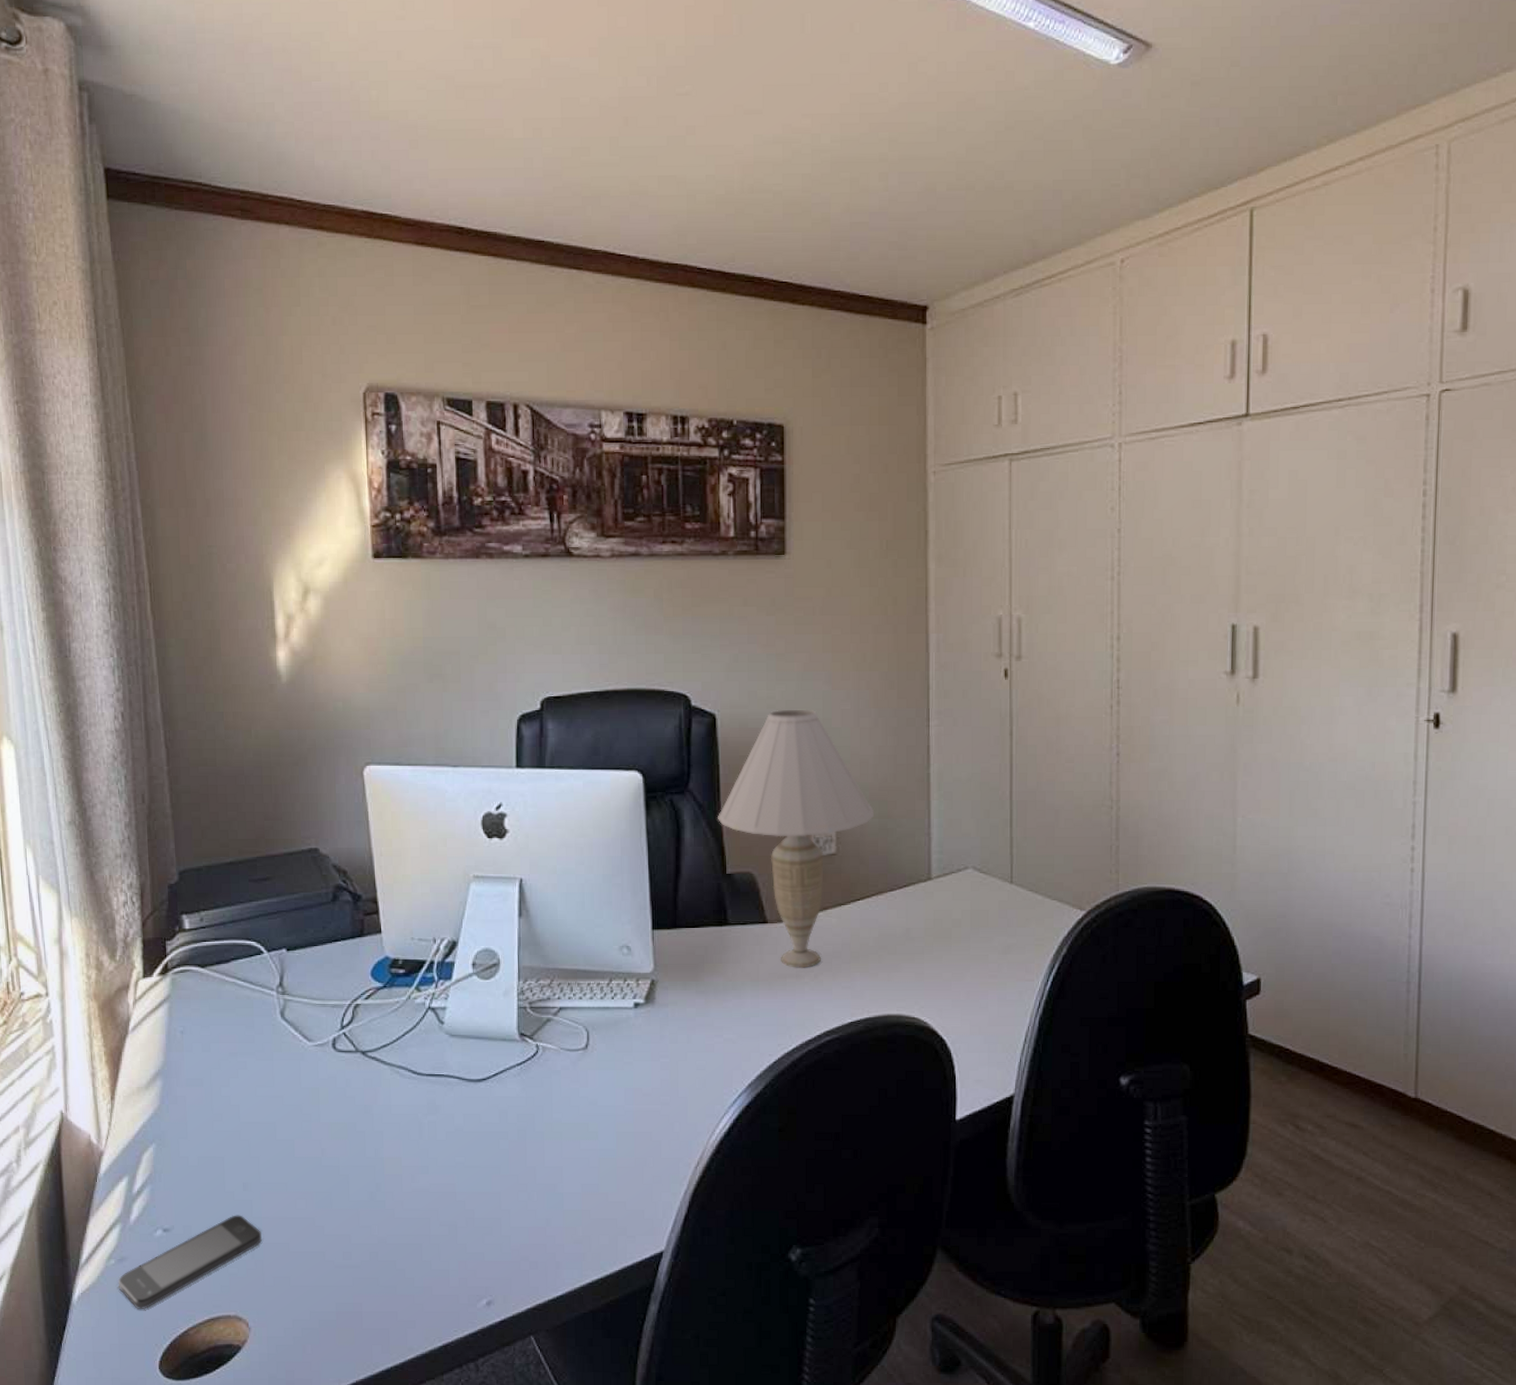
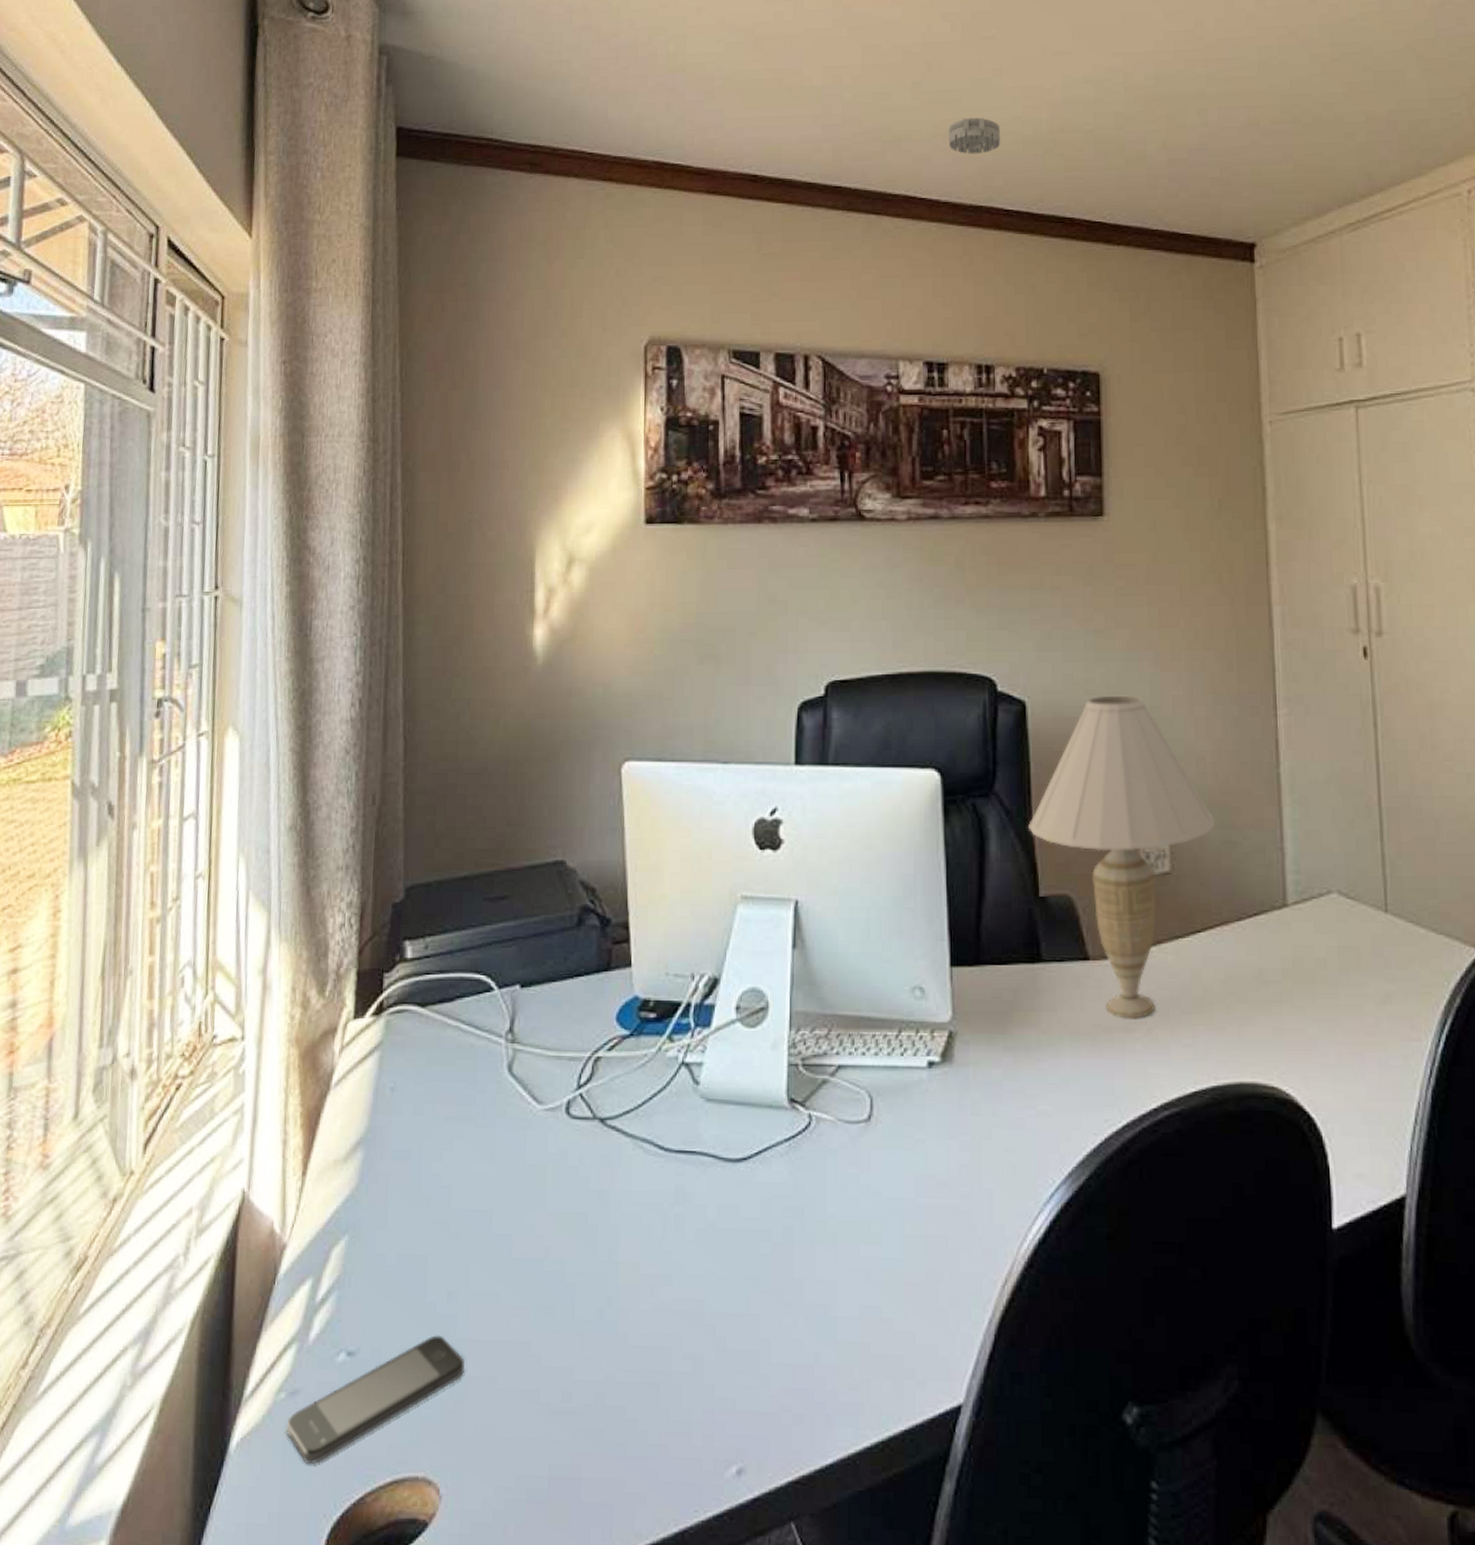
smoke detector: none [645,175,695,212] -> present [948,117,1001,154]

